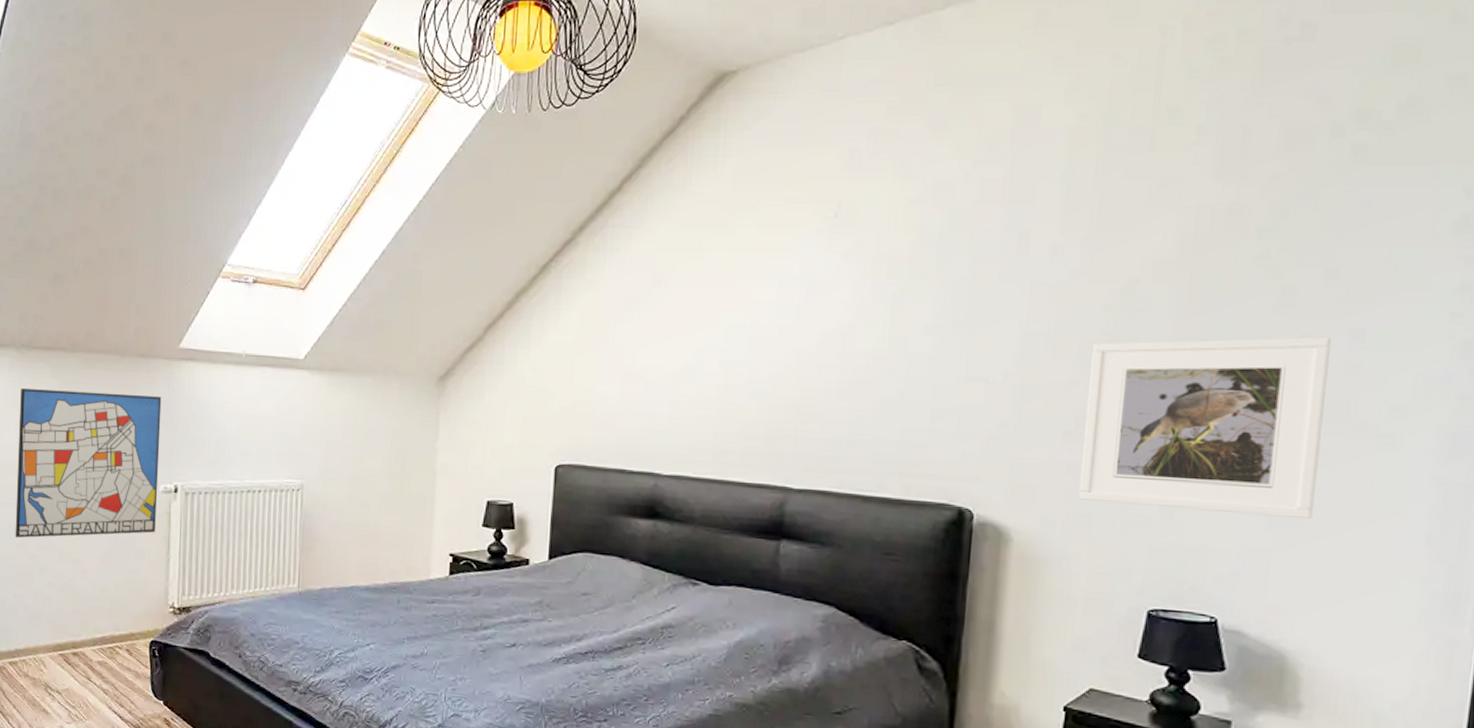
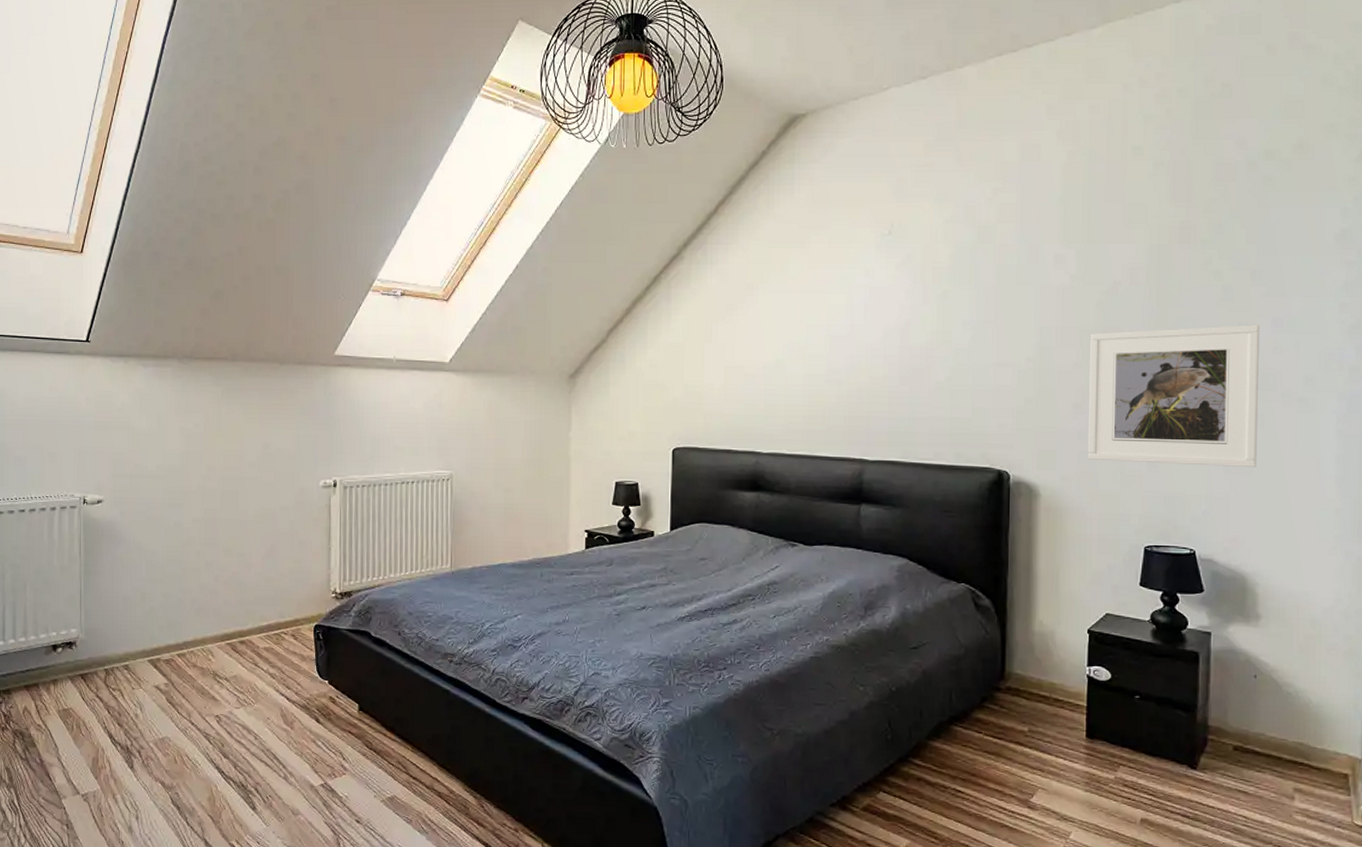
wall art: present [15,388,162,538] -> none [181,396,320,537]

